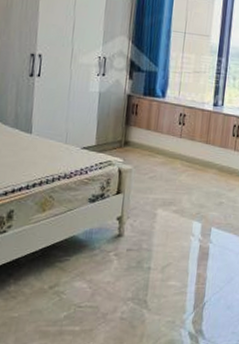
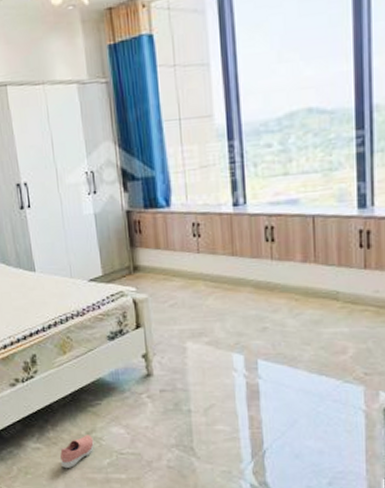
shoe: none [16,289,55,323] -> present [60,435,94,469]

